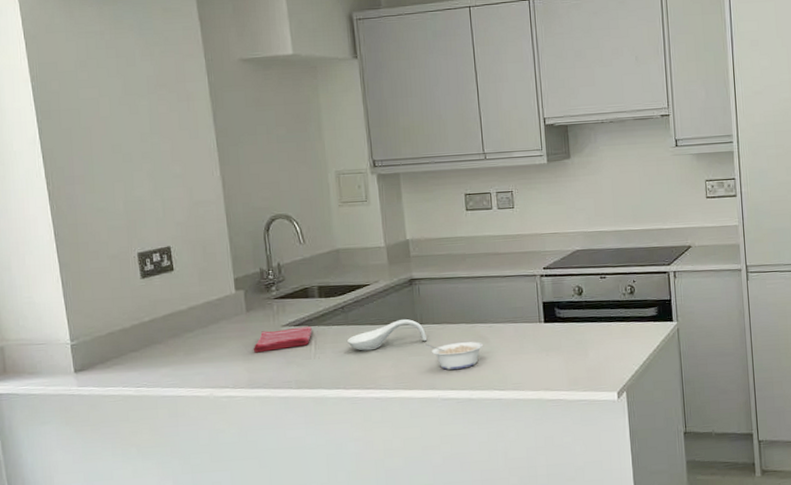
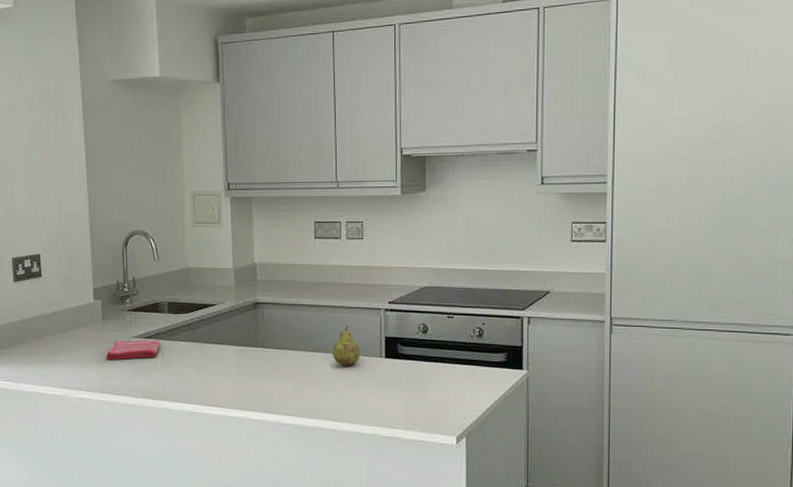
spoon rest: present [346,319,428,351] -> none [191,342,268,369]
legume: present [424,341,484,370] -> none [264,368,322,396]
fruit: none [491,295,520,335] -> present [332,326,361,366]

